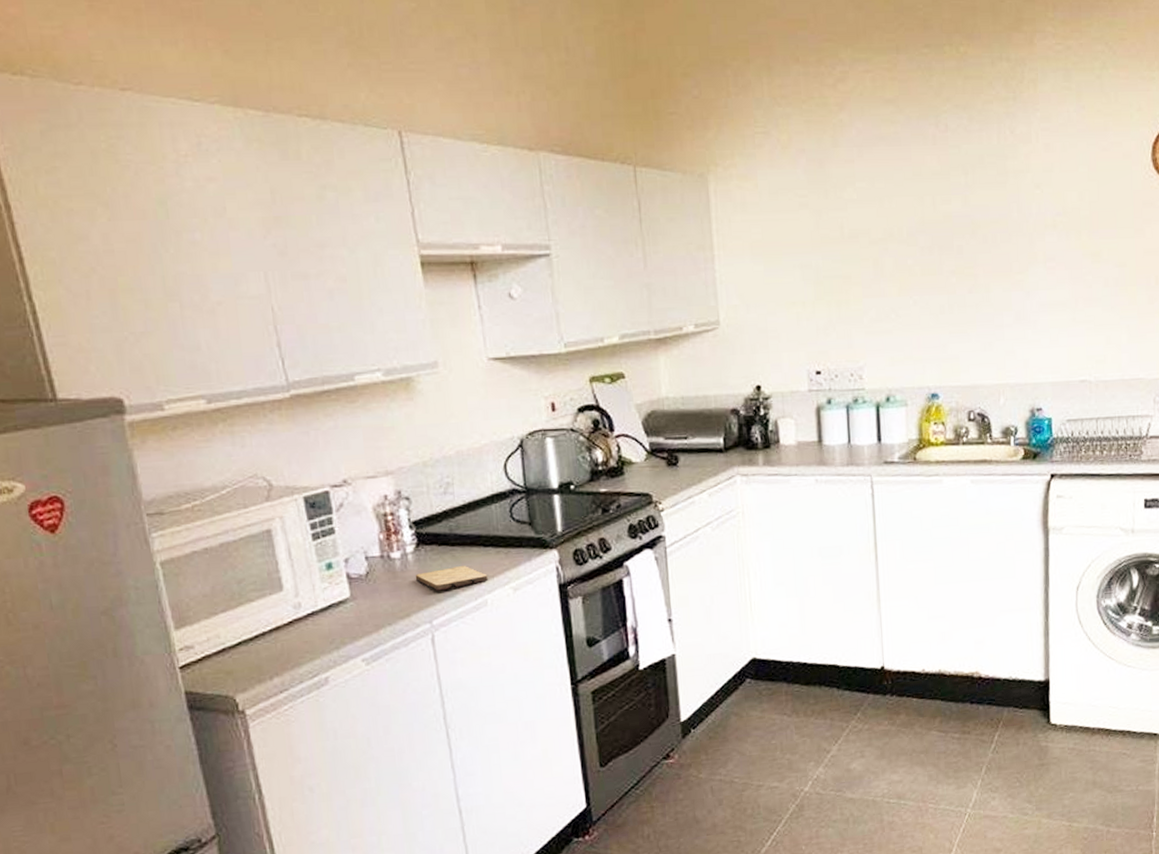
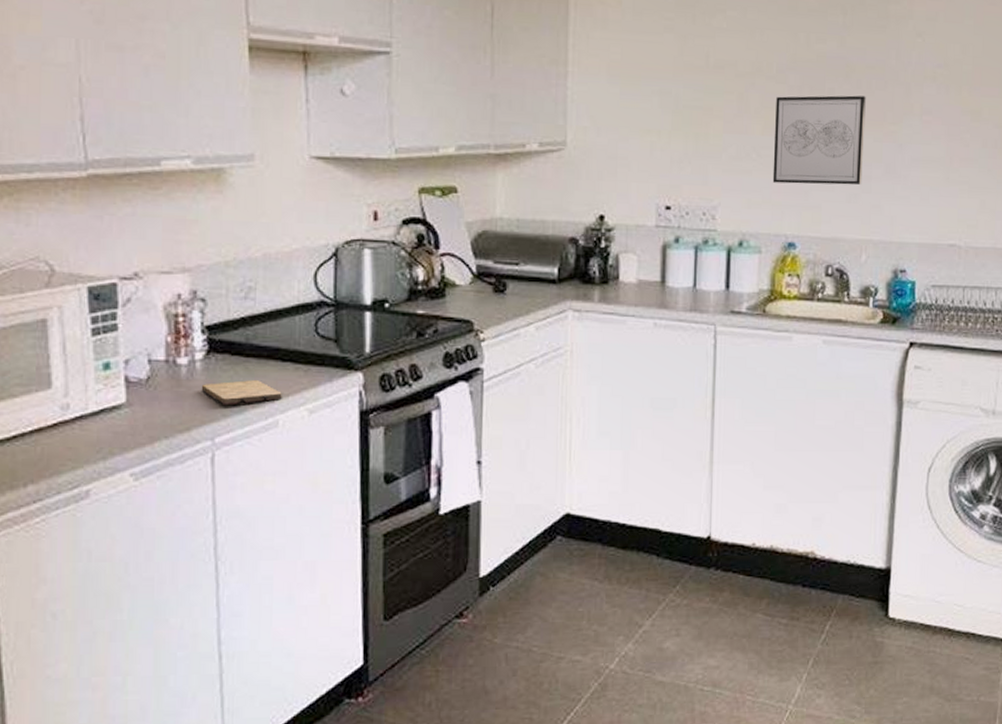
wall art: none [909,250,995,340] -> present [772,95,866,185]

